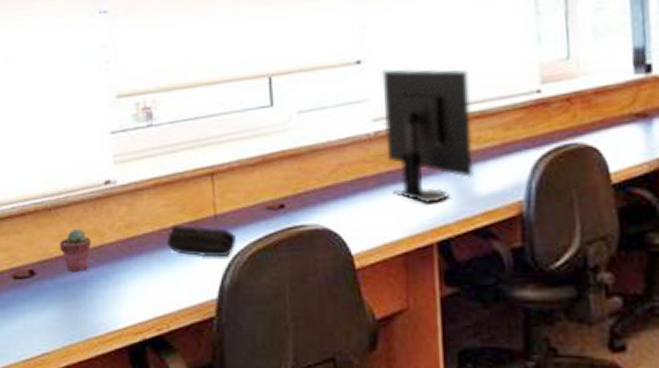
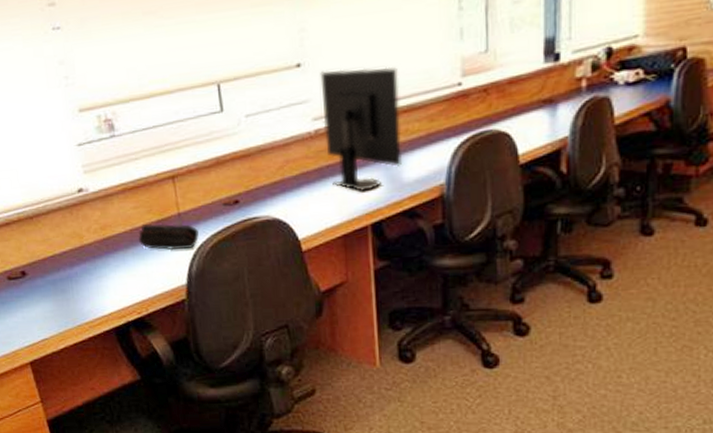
potted succulent: present [59,230,91,271] -> none [44,233,72,270]

